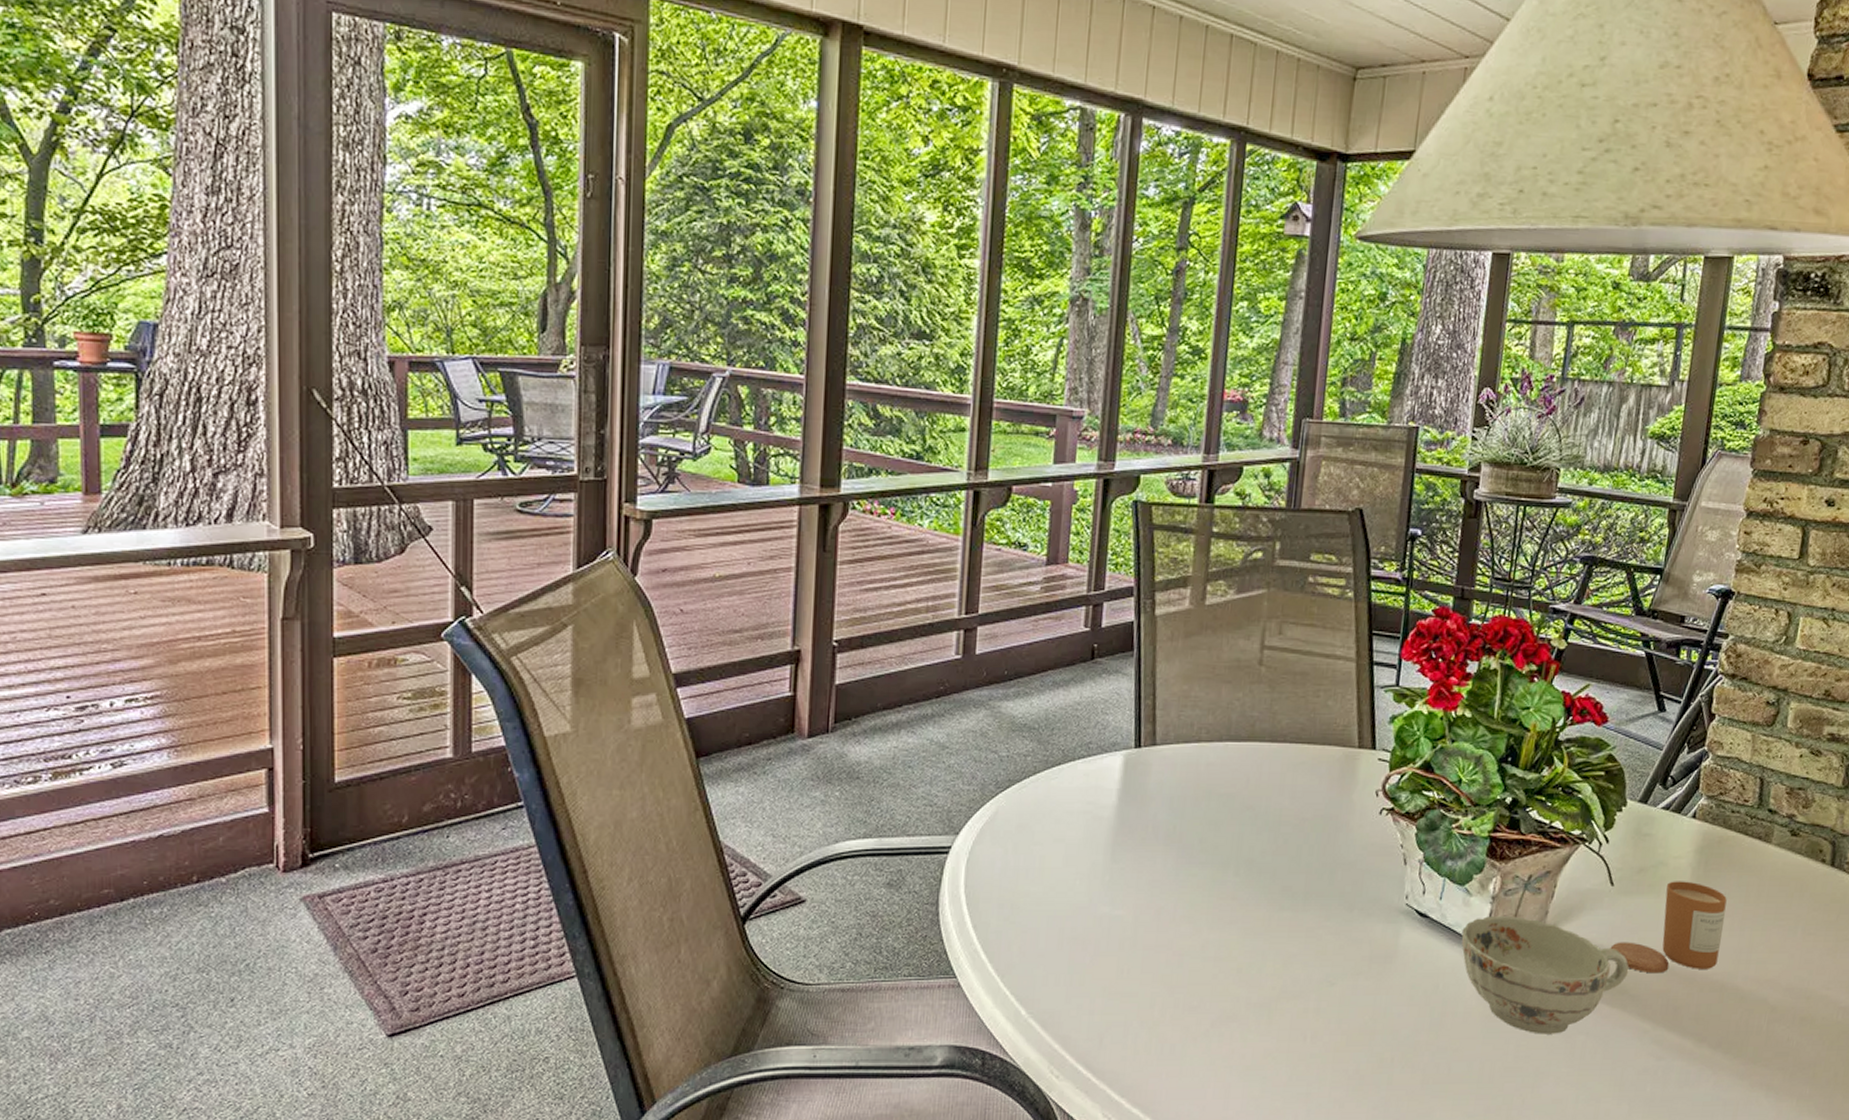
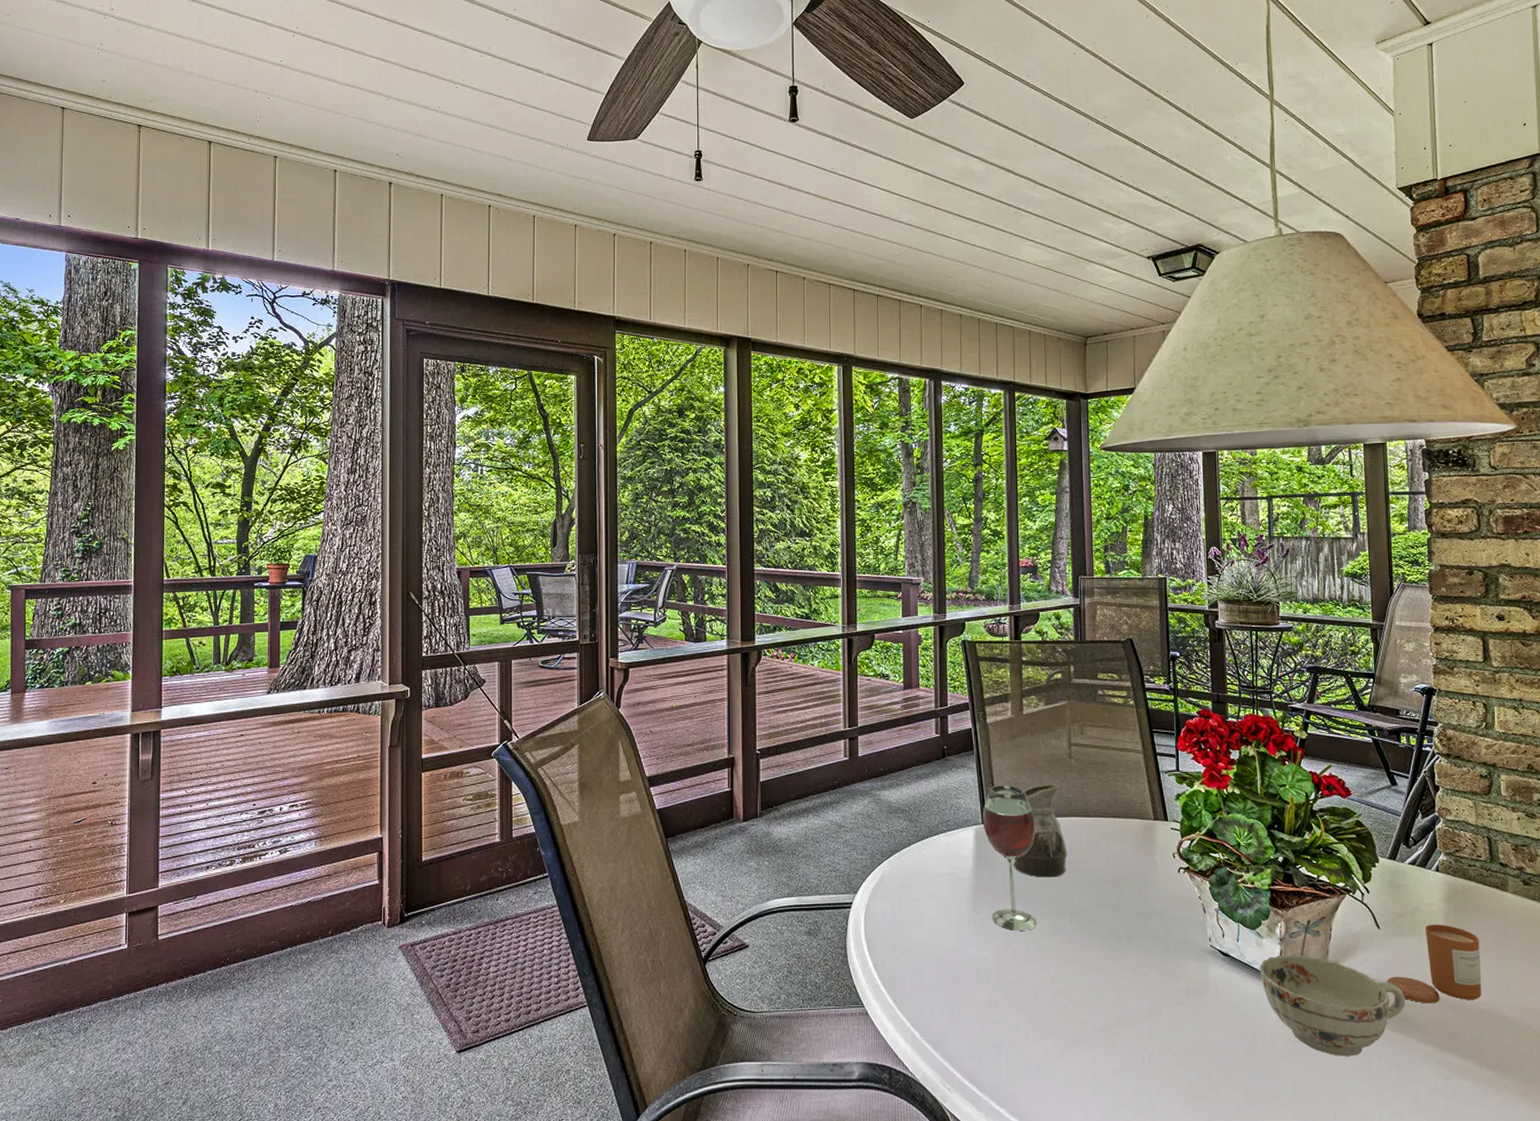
wineglass: none [1134,698,1206,884] -> present [982,785,1037,931]
pitcher: none [1169,698,1243,818] -> present [1013,783,1068,878]

